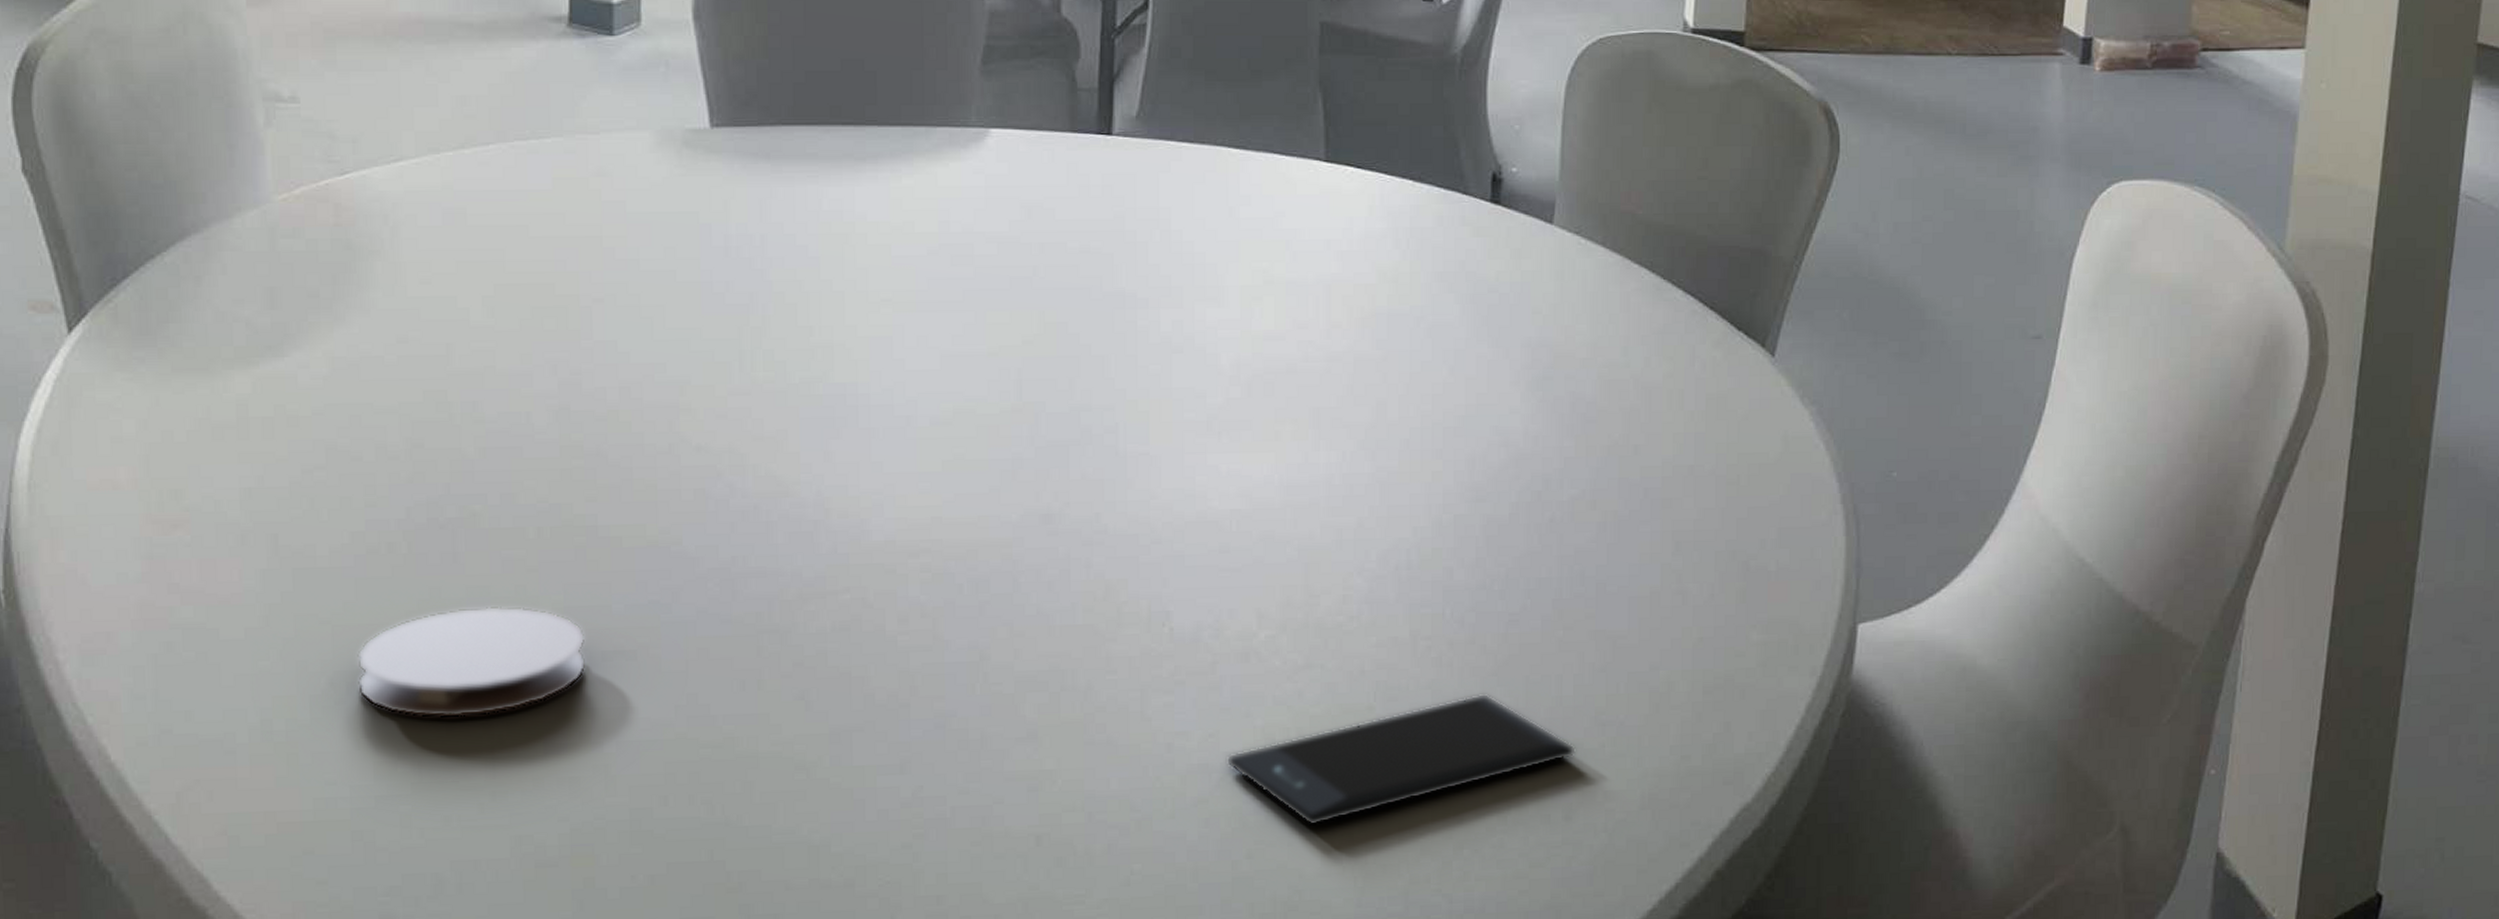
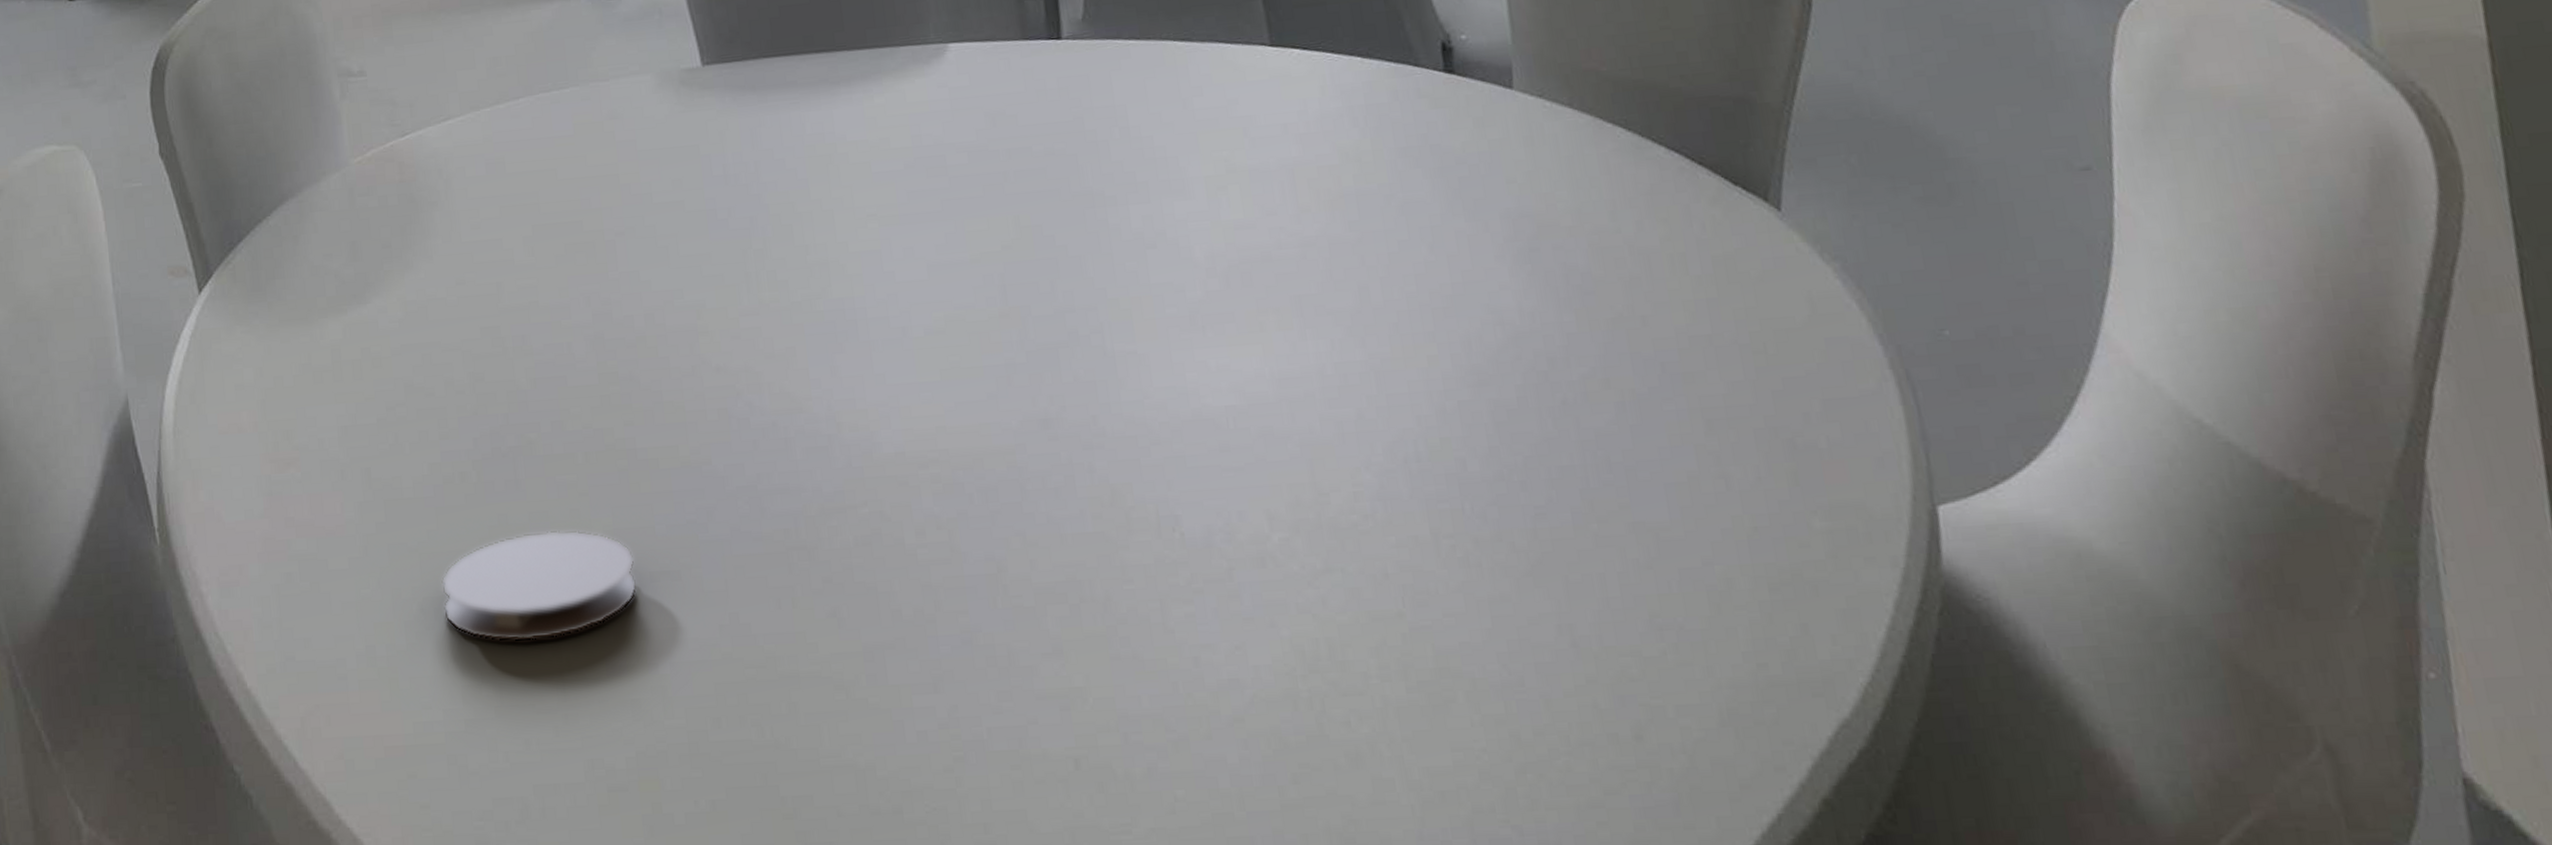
smartphone: present [1225,693,1576,827] -> none [1256,595,1635,748]

